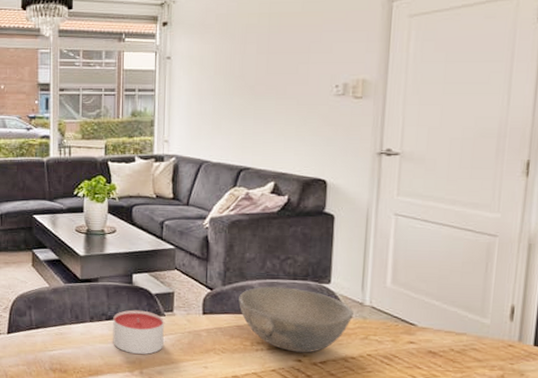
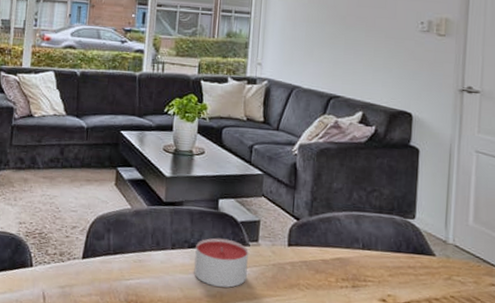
bowl: present [239,286,353,353] -> none [325,219,437,292]

